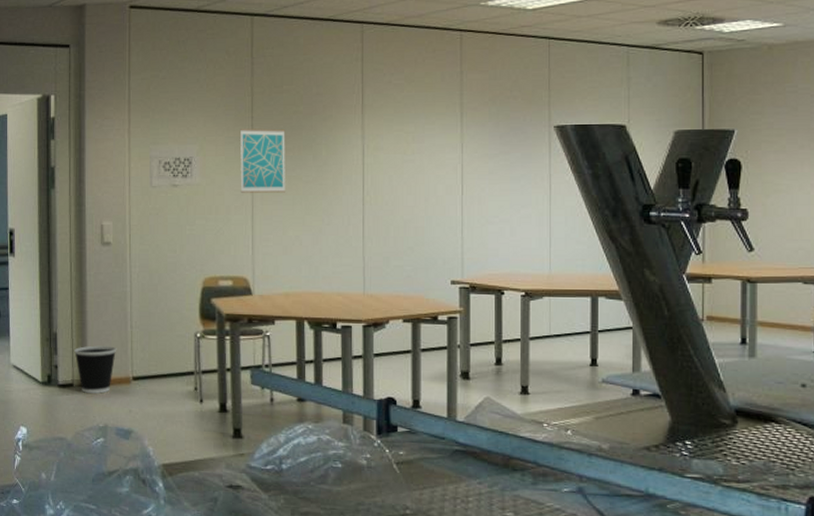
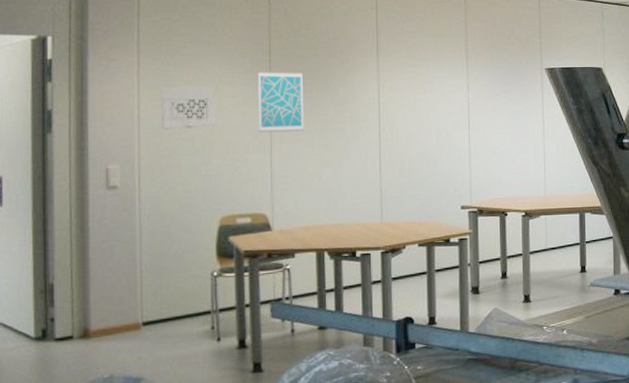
wastebasket: present [74,345,117,394] -> none [74,292,125,344]

